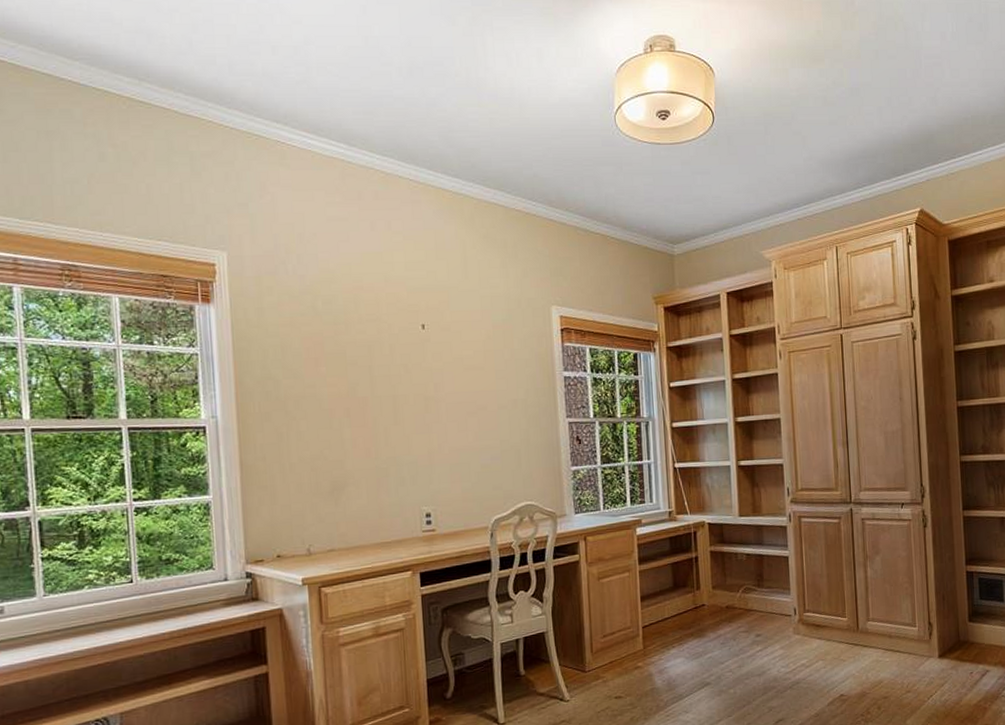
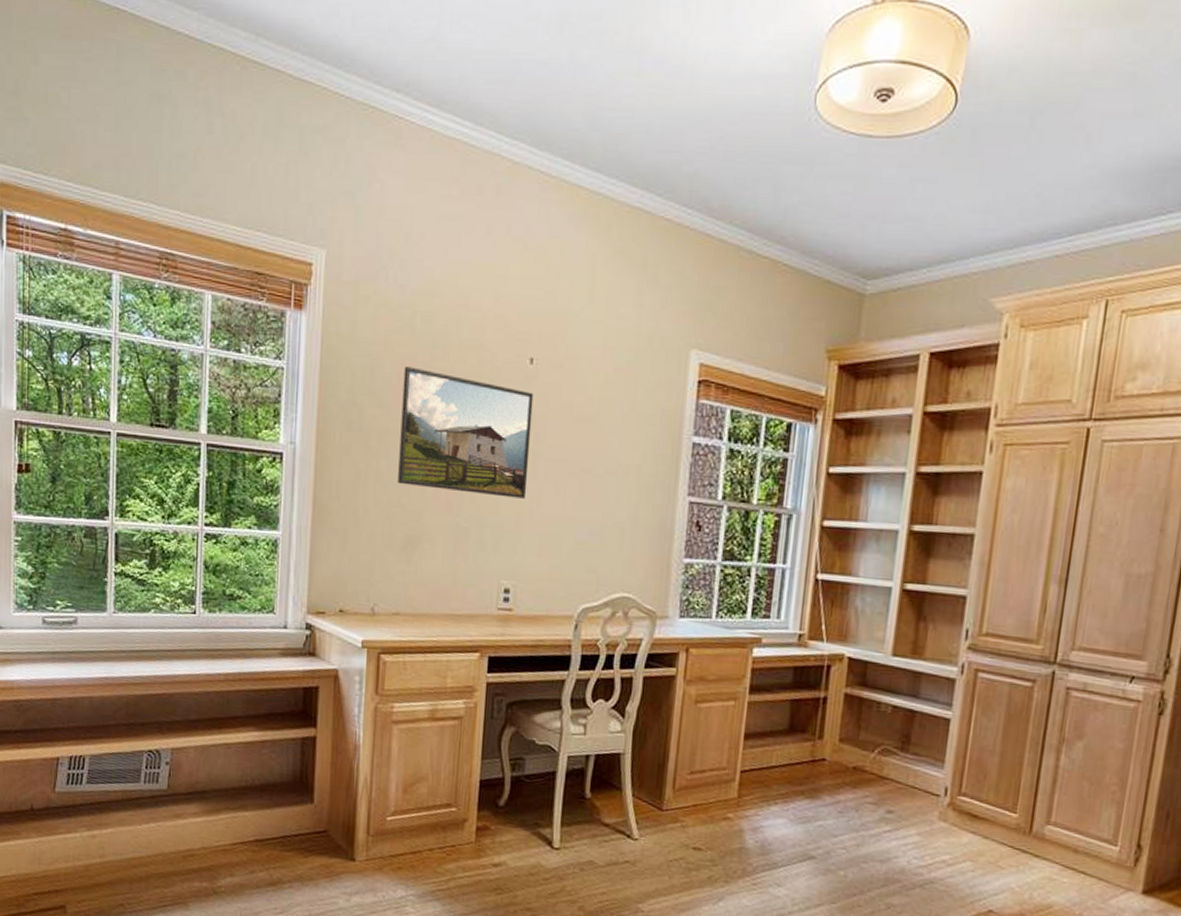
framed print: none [312,341,434,440] -> present [398,367,534,499]

